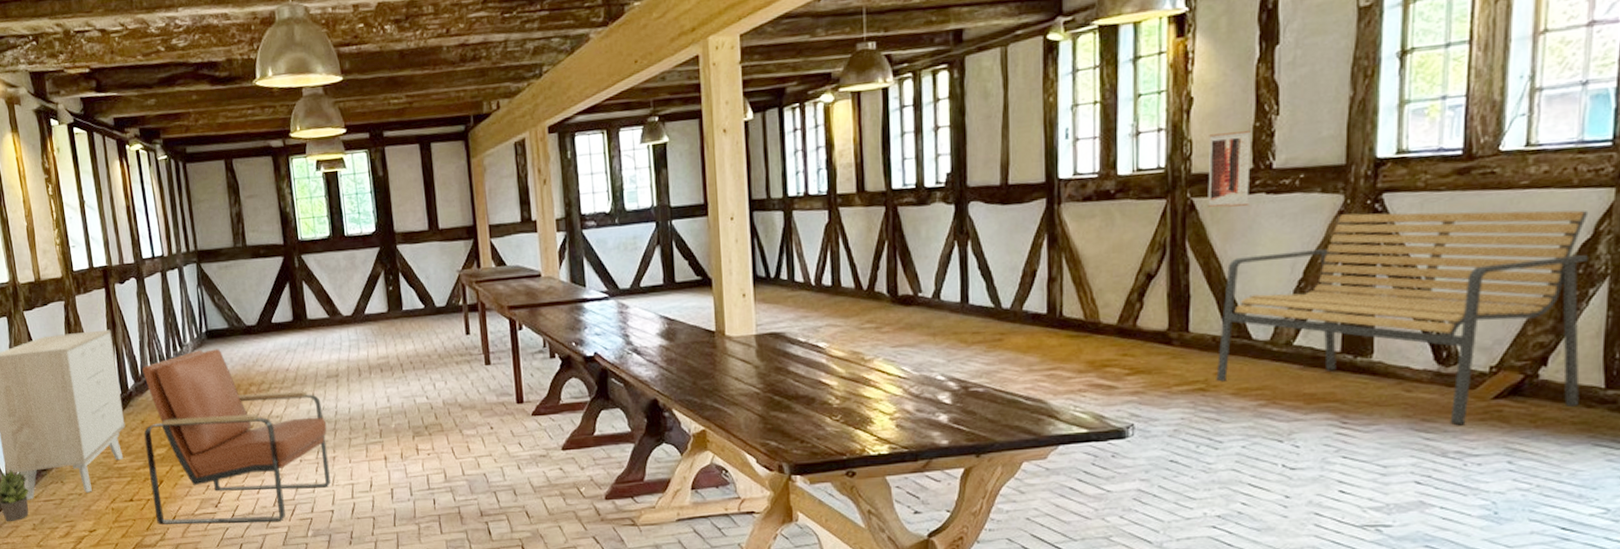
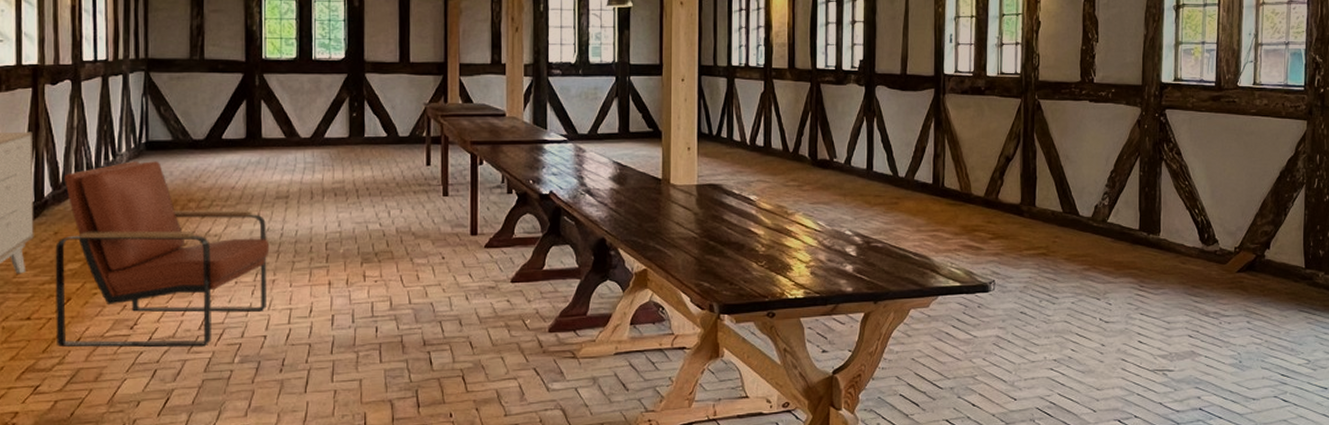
wall art: present [1208,129,1251,208] -> none [1050,51,1079,111]
bench: present [1216,210,1589,426] -> none [1054,123,1292,292]

